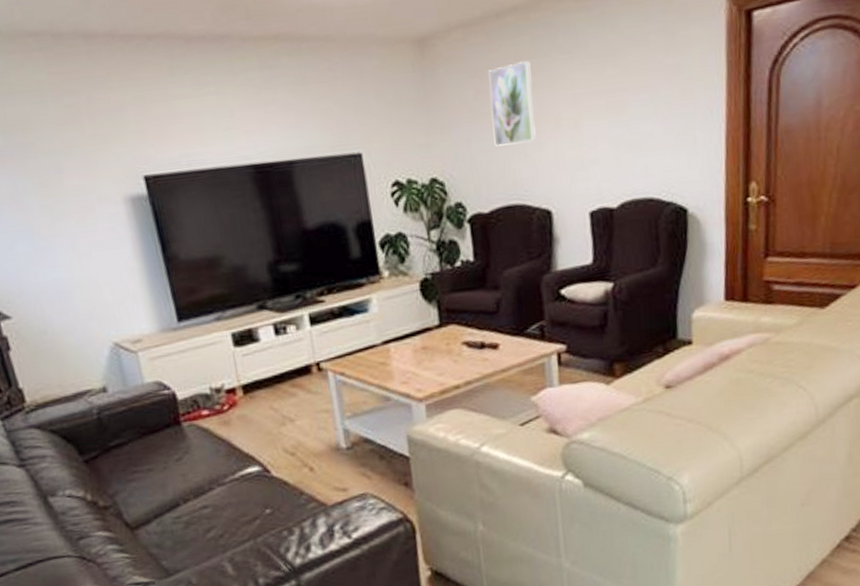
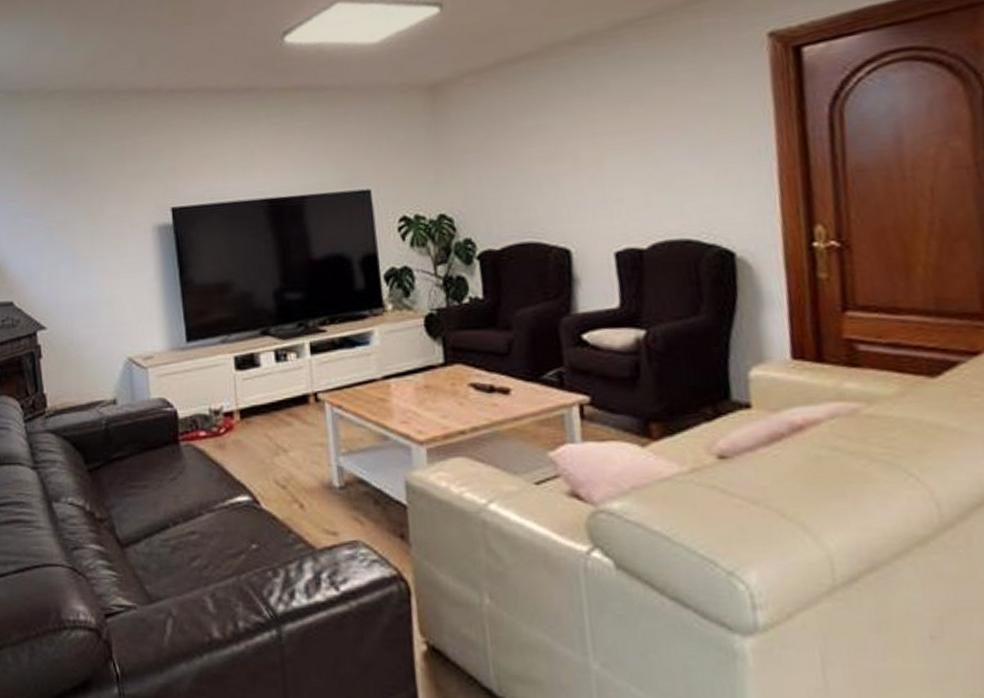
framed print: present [488,61,536,147] -> none [501,103,552,184]

